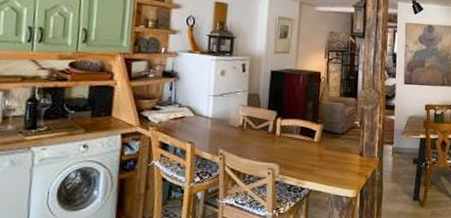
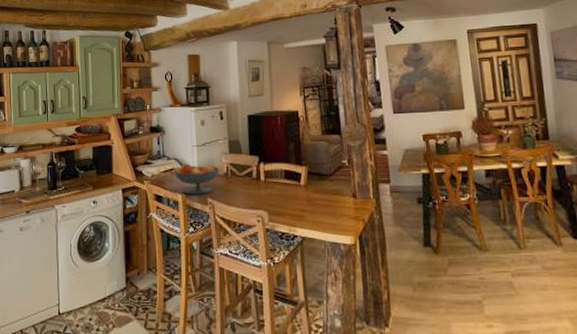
fruit bowl: none [185,112,236,145] -> present [174,163,220,195]

